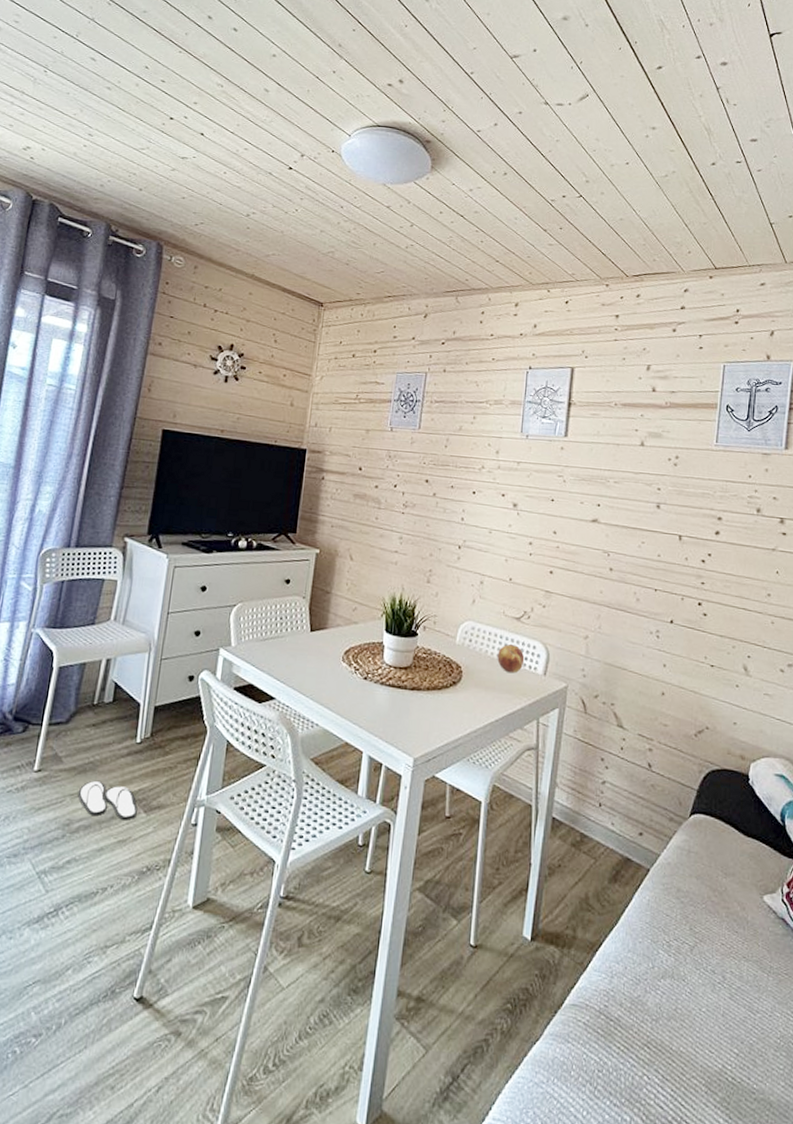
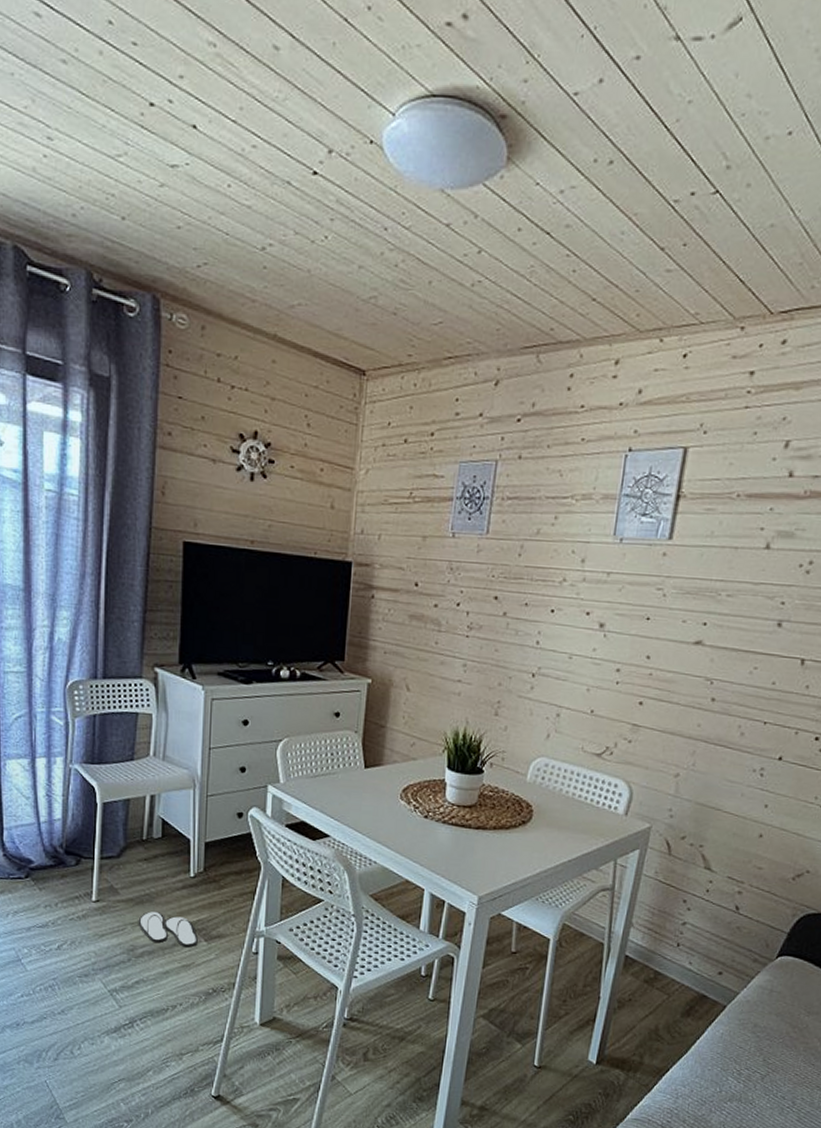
fruit: present [497,644,525,674] -> none [573,782,604,813]

